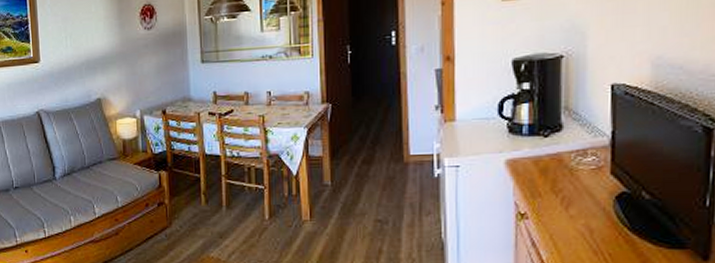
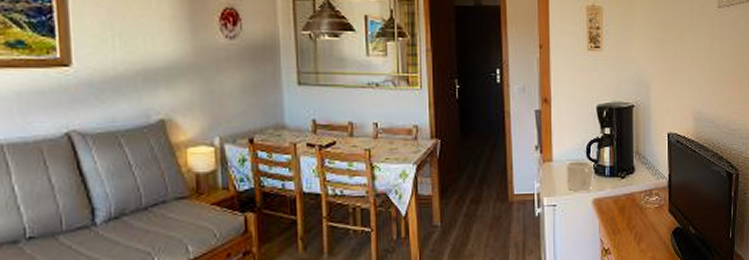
mug: none [472,119,507,152] -> present [566,161,593,192]

